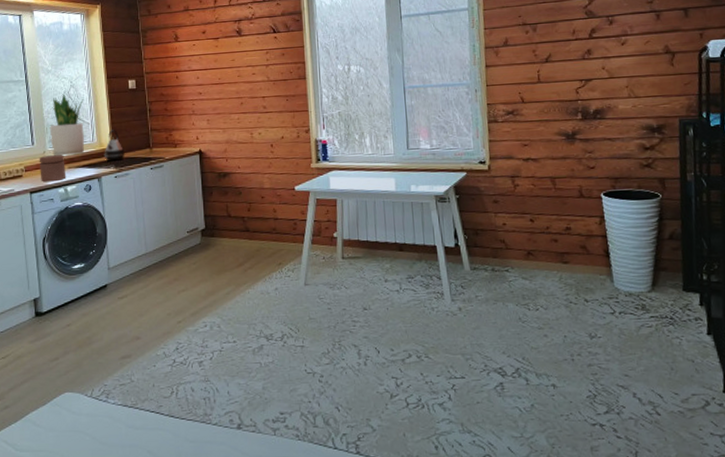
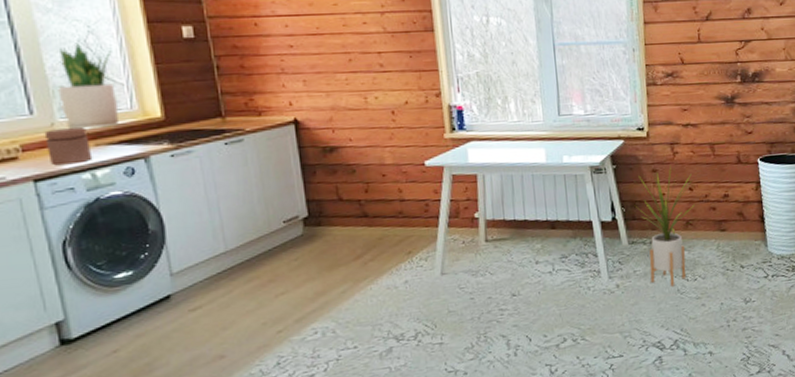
kettle: present [104,130,125,161] -> none [151,93,184,135]
house plant: none [476,196,536,314] -> present [634,164,695,287]

